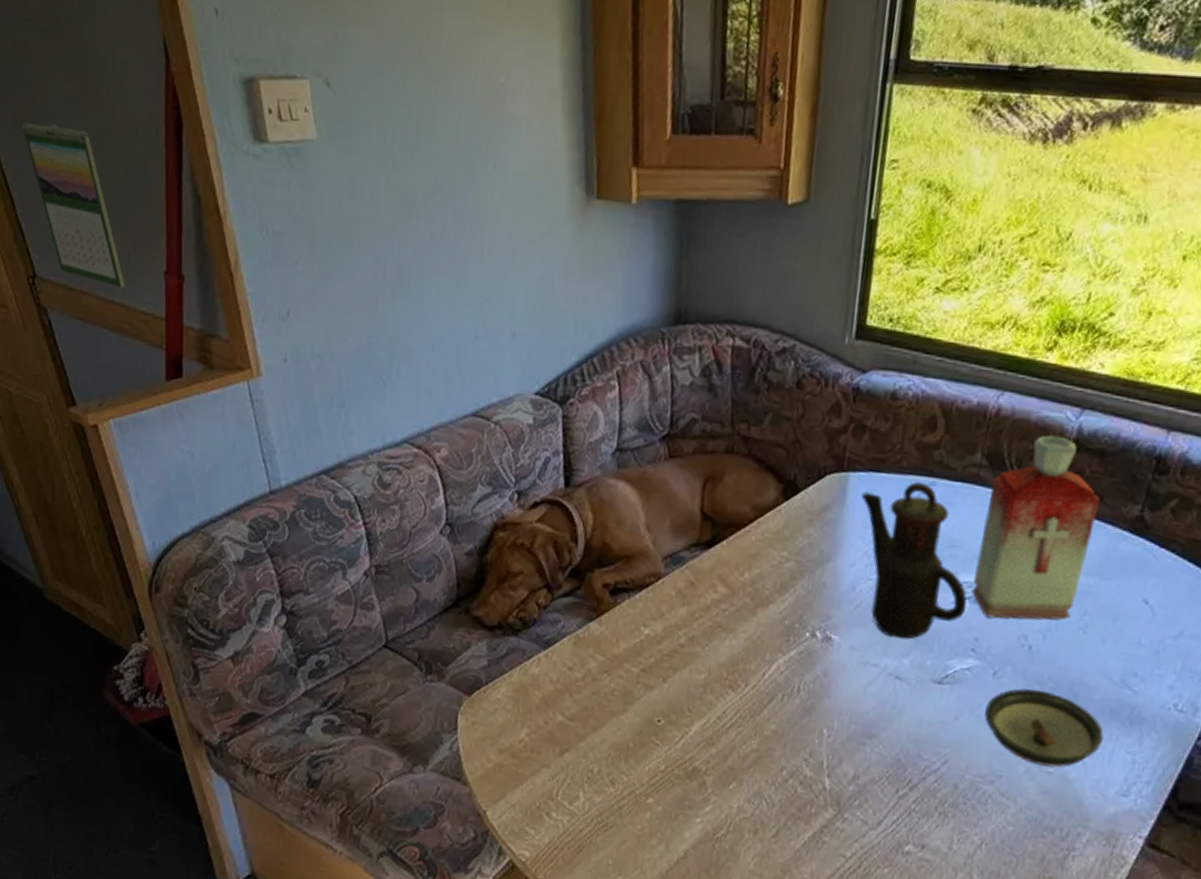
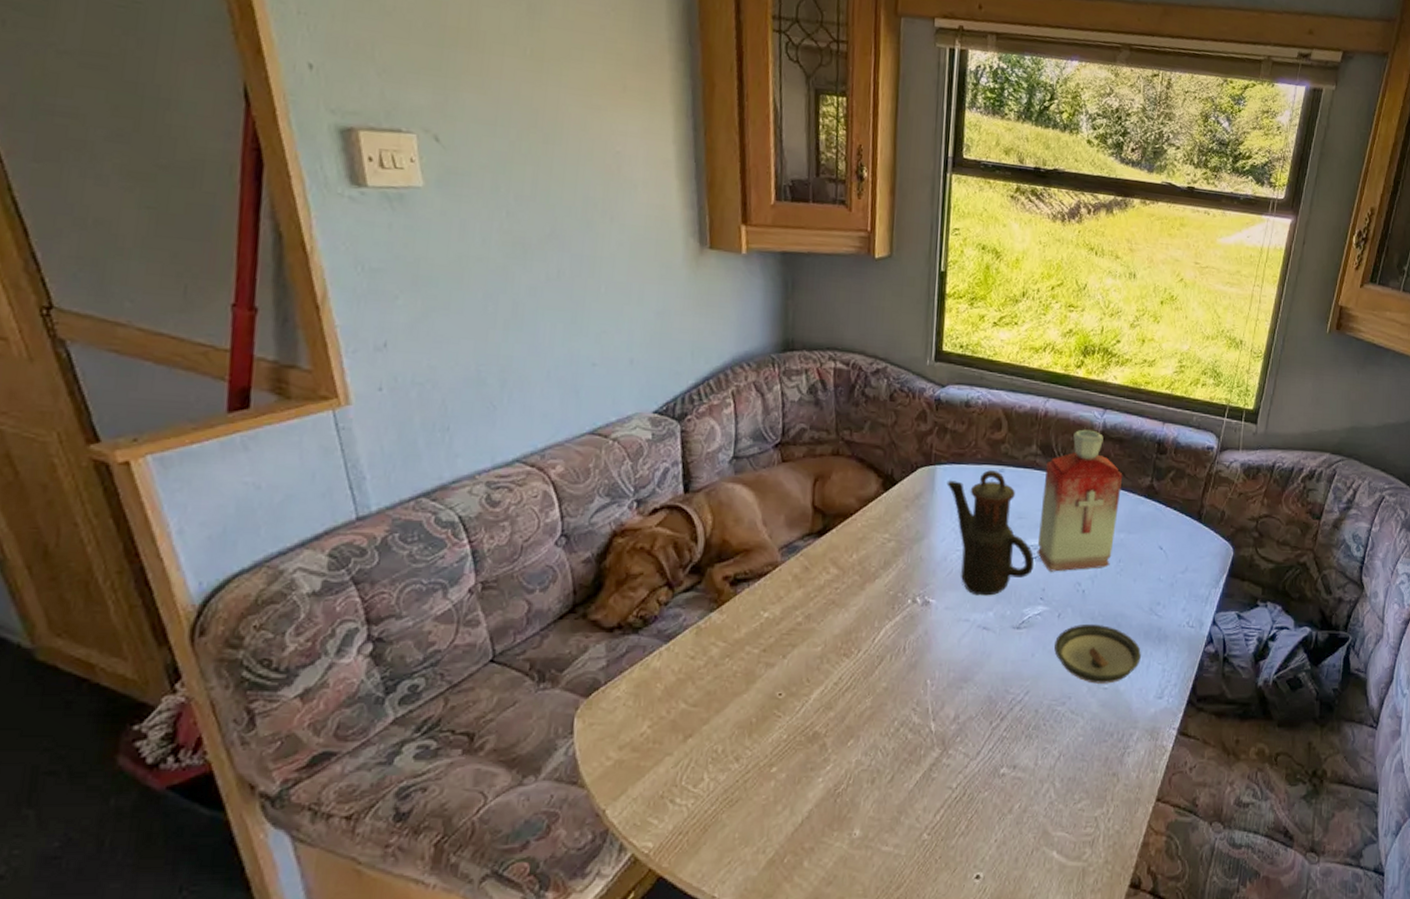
calendar: present [22,123,125,288] -> none [46,152,179,320]

